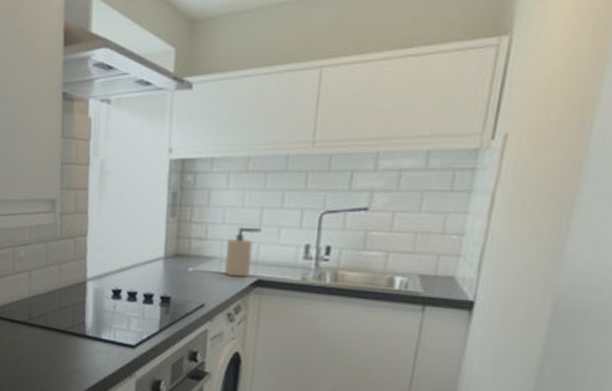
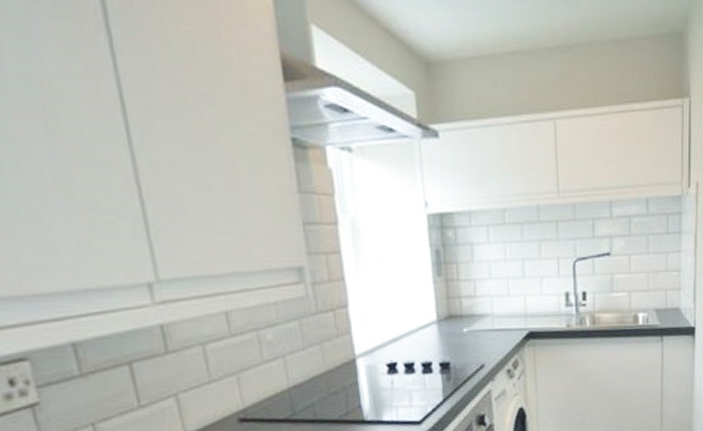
soap dispenser: present [225,226,261,277] -> none [496,279,526,332]

